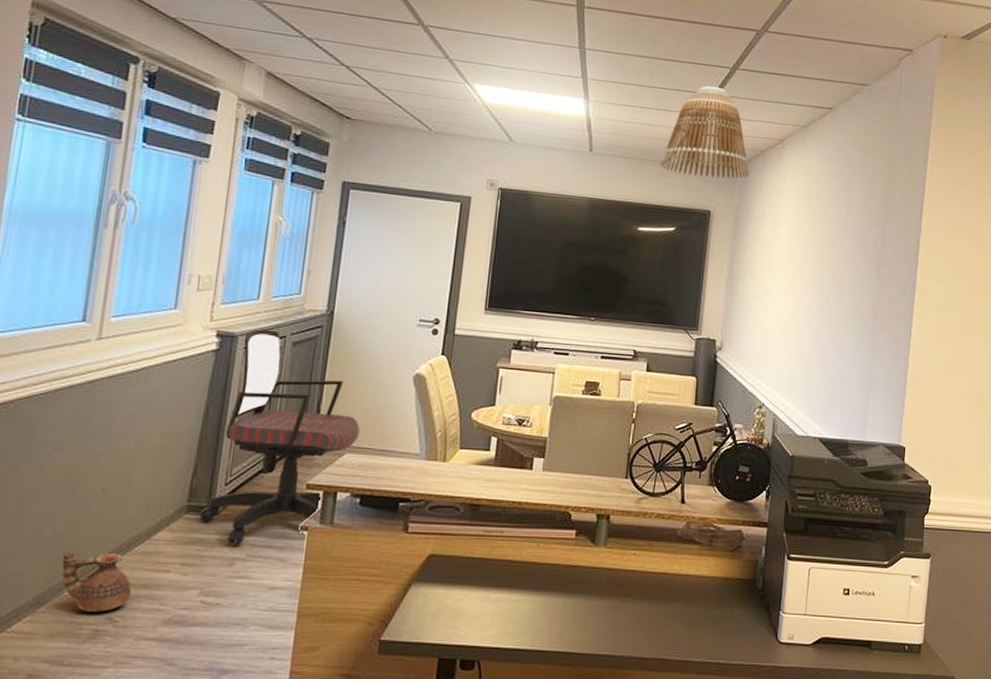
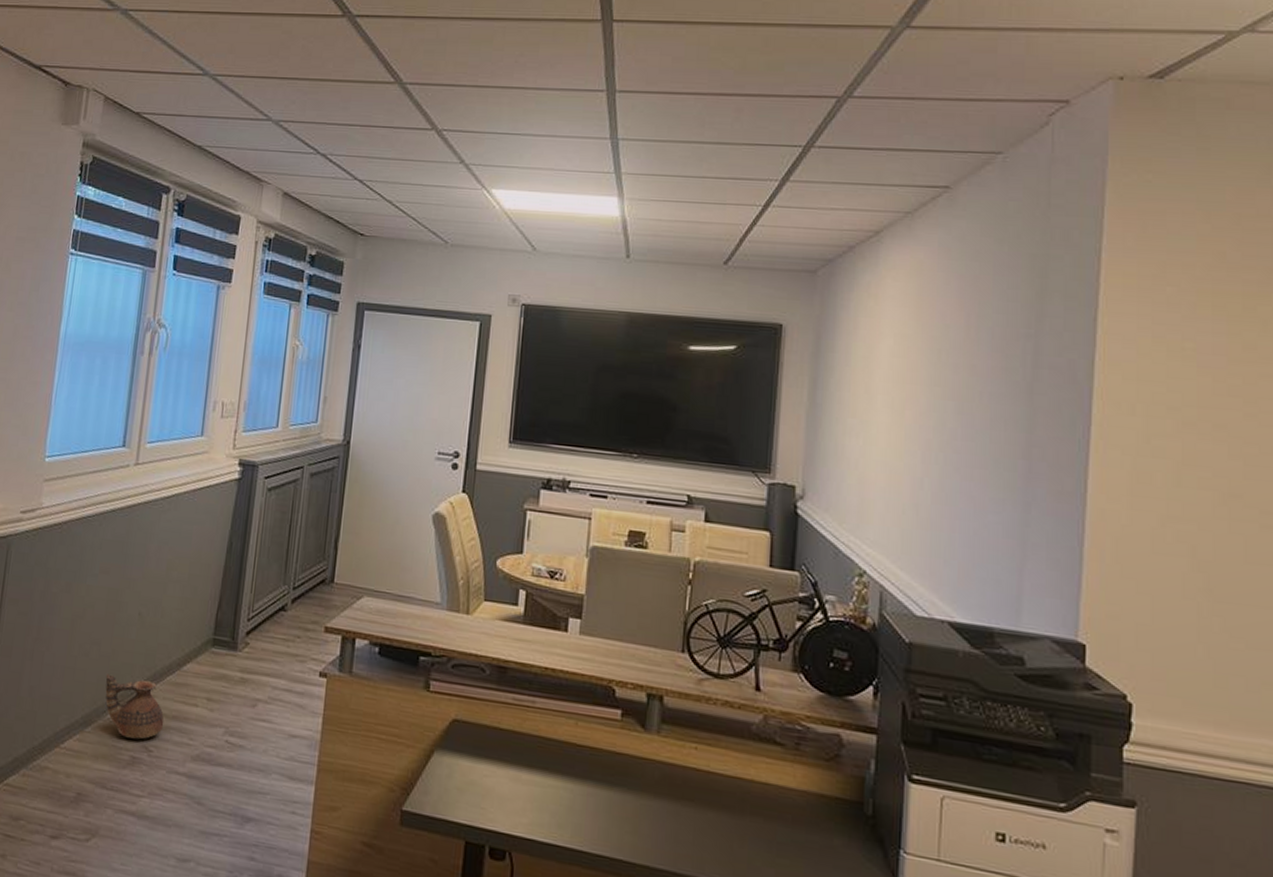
office chair: present [199,329,360,545] -> none [224,458,378,686]
lamp shade: present [659,85,749,179] -> none [713,170,833,284]

